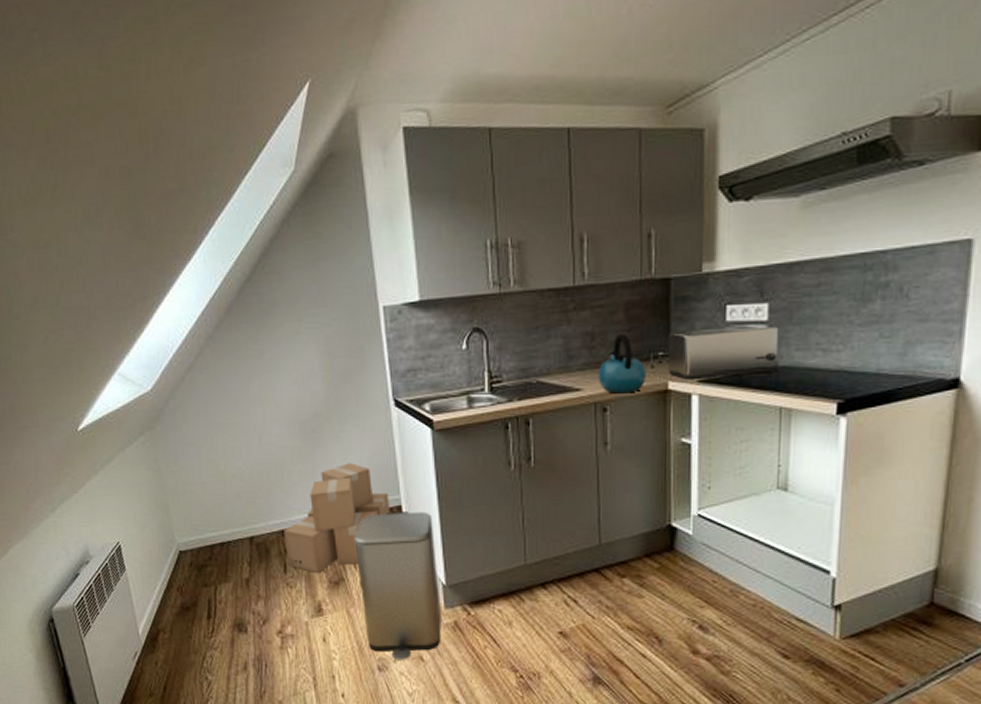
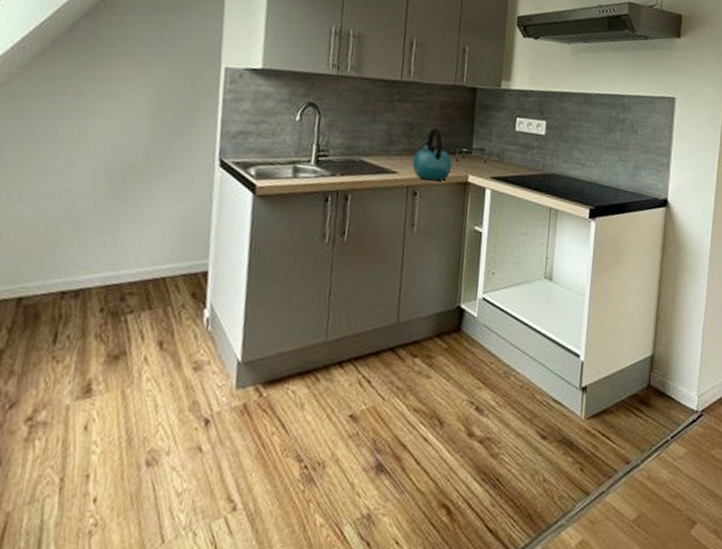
cardboard box: present [284,463,390,574] -> none [60,221,197,346]
pedal bin: present [354,511,442,660] -> none [139,277,240,452]
toaster: present [667,323,781,379] -> none [469,133,554,178]

